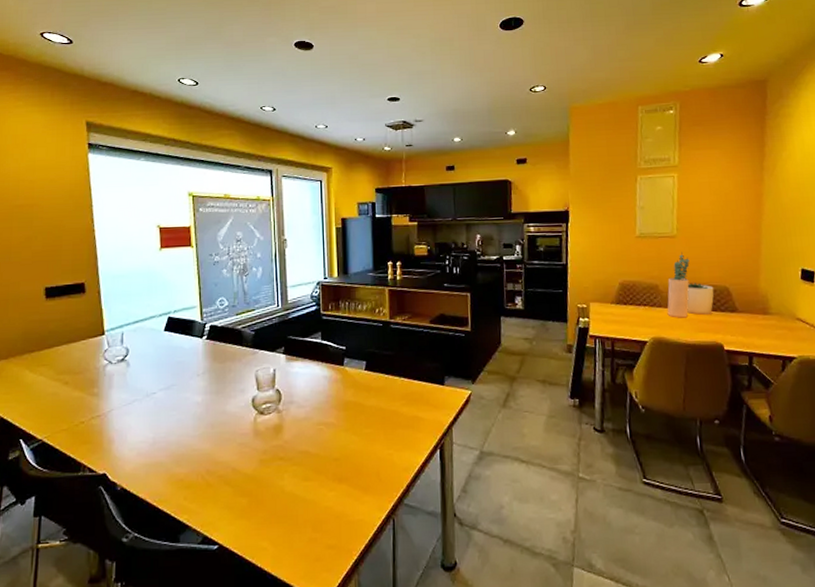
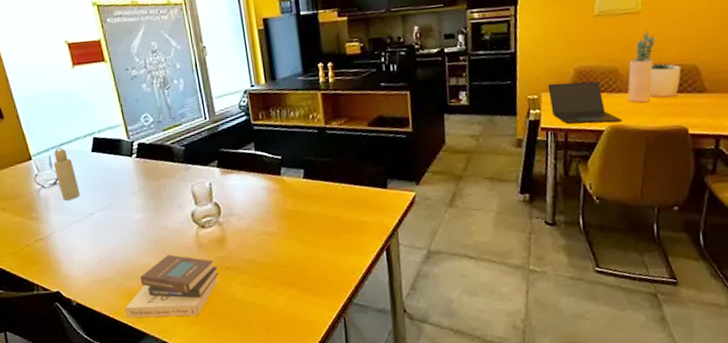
bottle: none [124,325,146,378] -> present [53,148,80,201]
books: none [170,440,271,509] -> present [125,254,219,319]
laptop: none [596,294,664,335] -> present [548,81,623,124]

